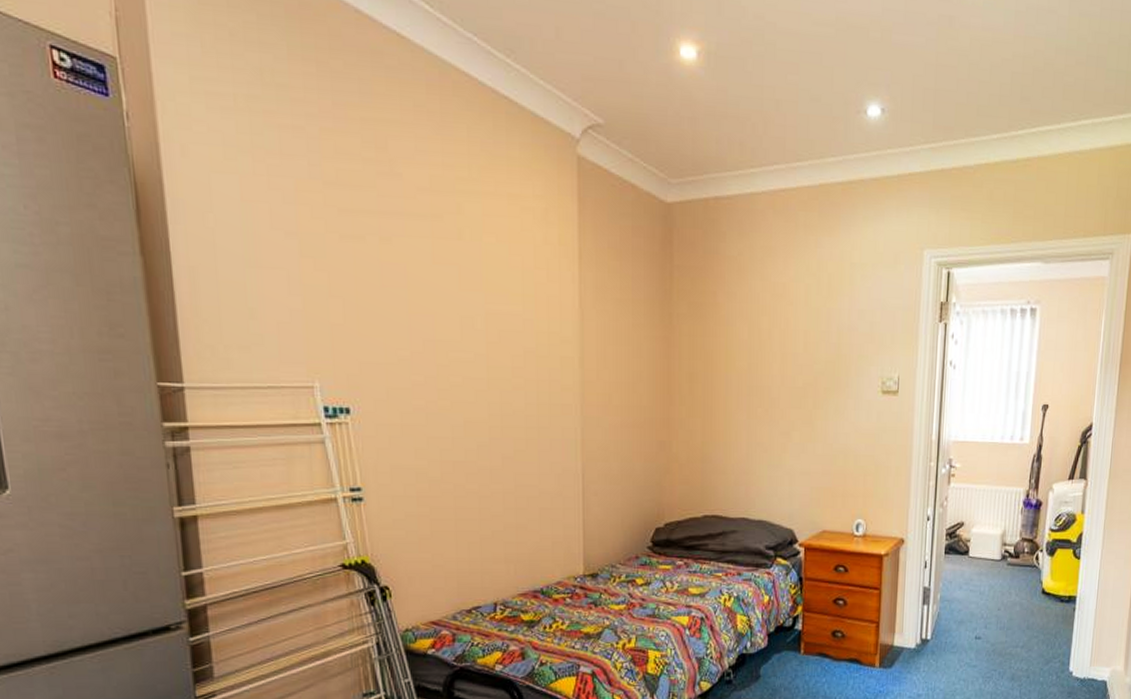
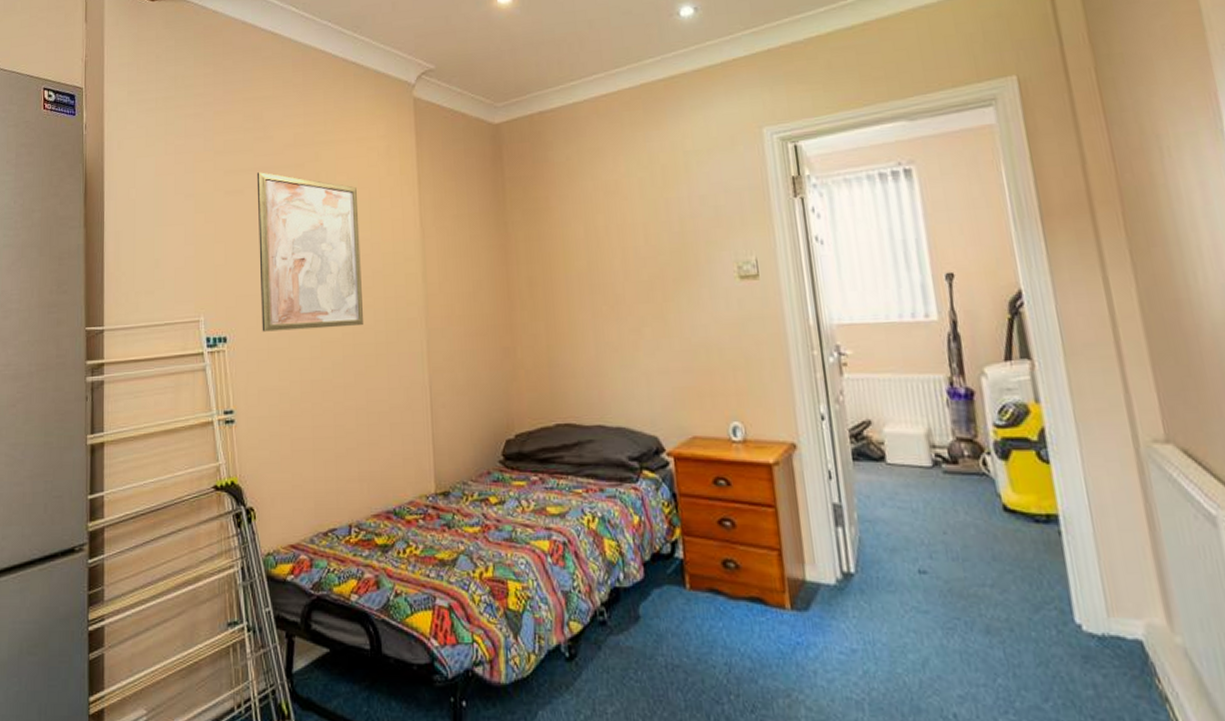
wall art: none [381,217,514,408] -> present [256,172,364,332]

